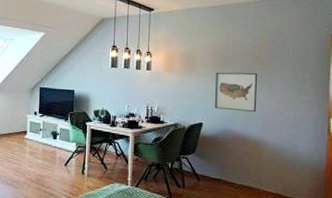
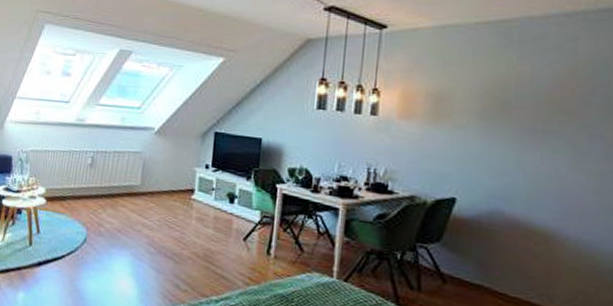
wall art: present [214,72,258,112] -> none [477,123,558,188]

